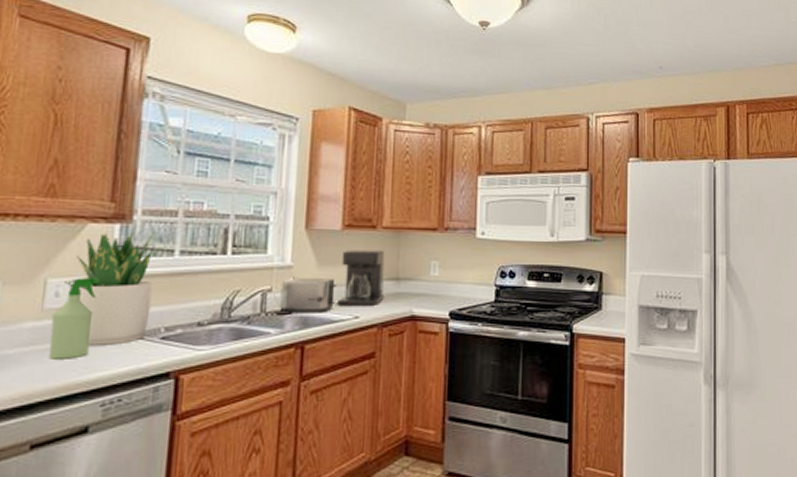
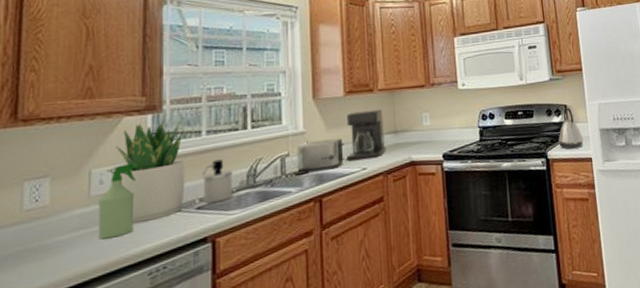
soap dispenser: none [170,285,206,335] -> present [202,159,233,204]
kettle: none [588,276,618,325] -> present [558,107,584,150]

